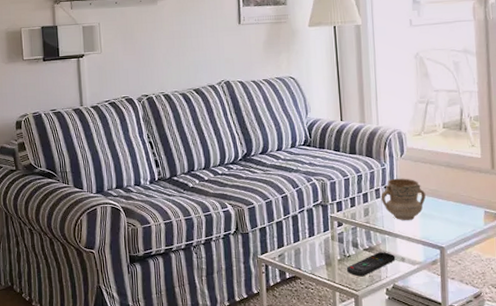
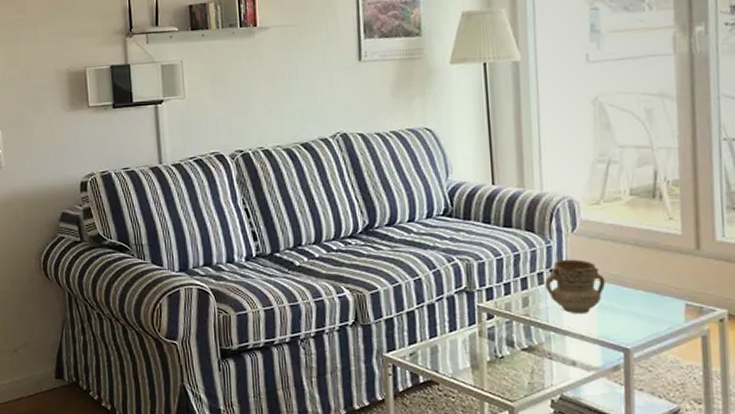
remote control: present [347,252,396,277] -> none [499,353,564,384]

